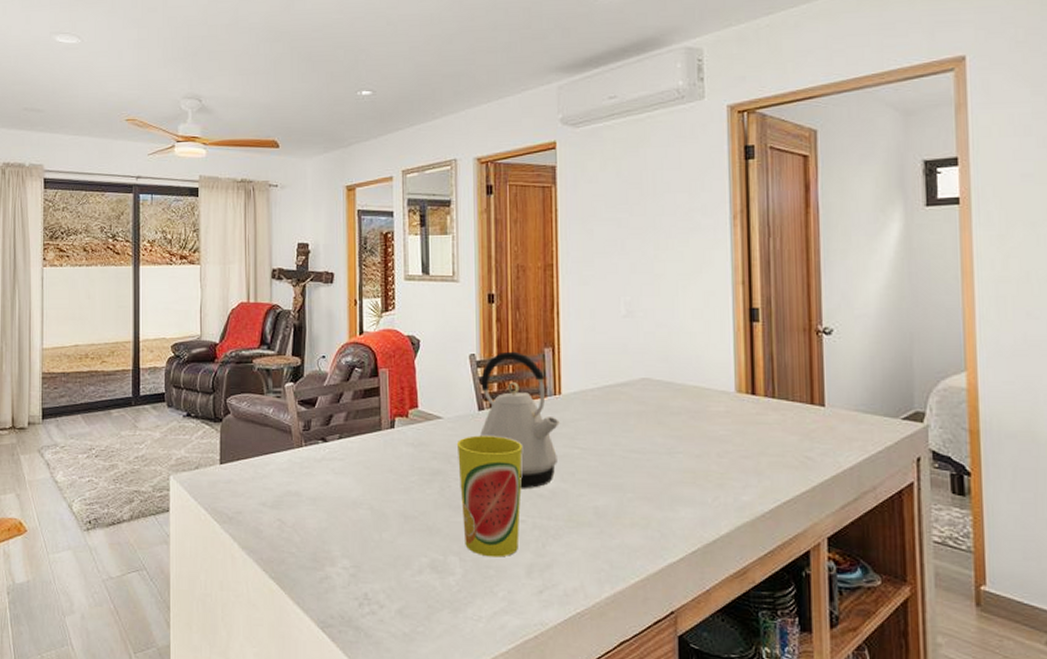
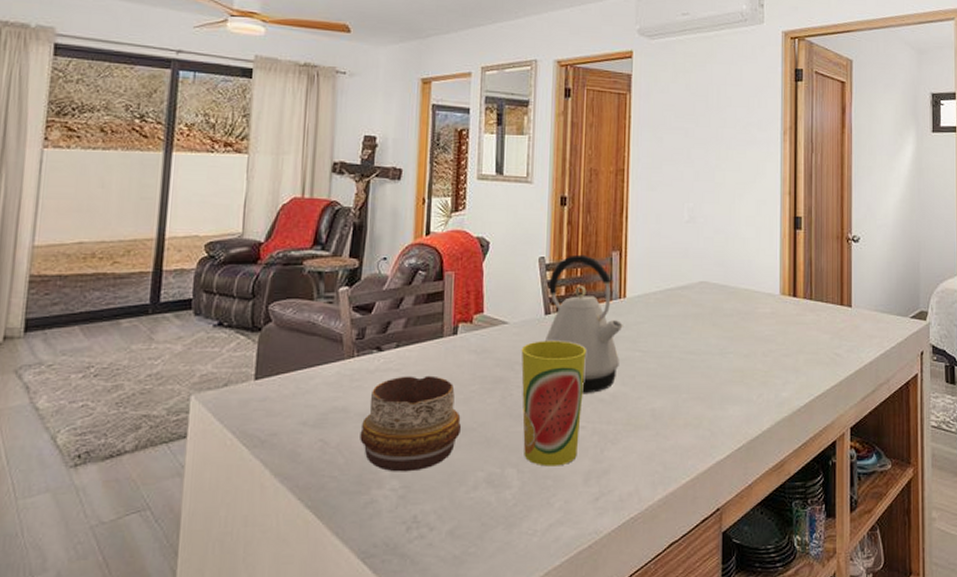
decorative bowl: none [312,465,404,553] -> present [360,375,462,472]

